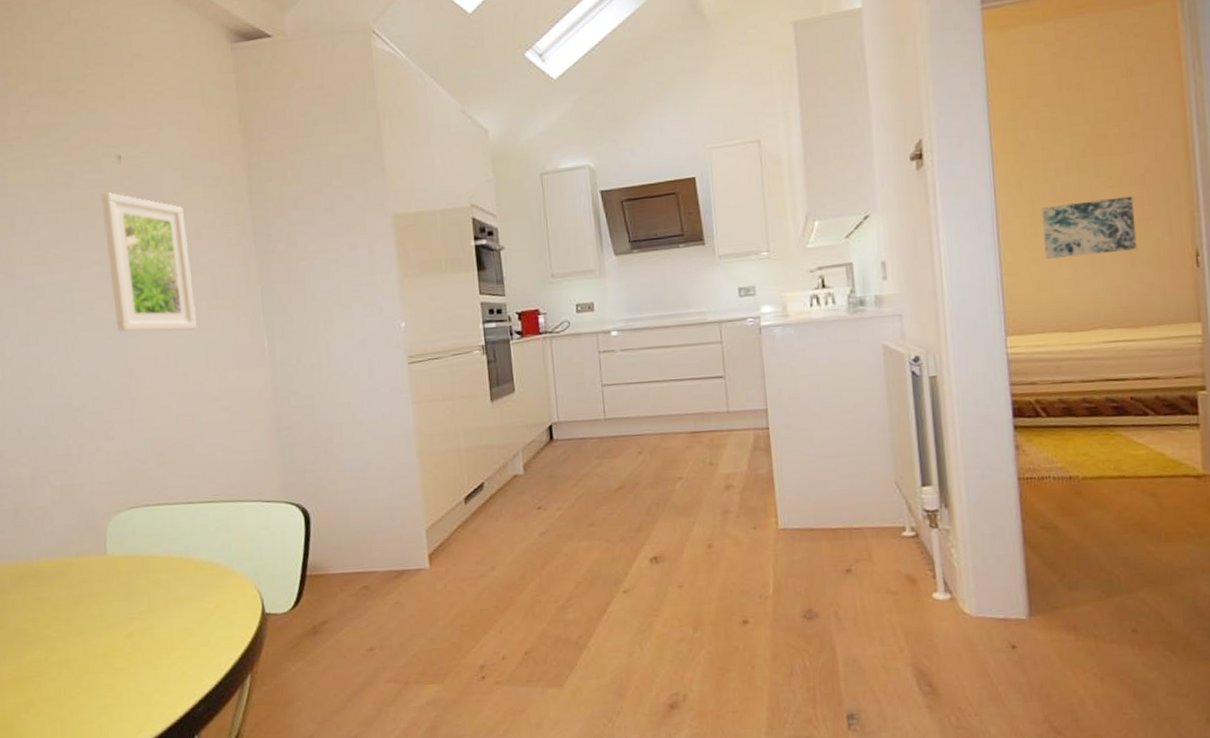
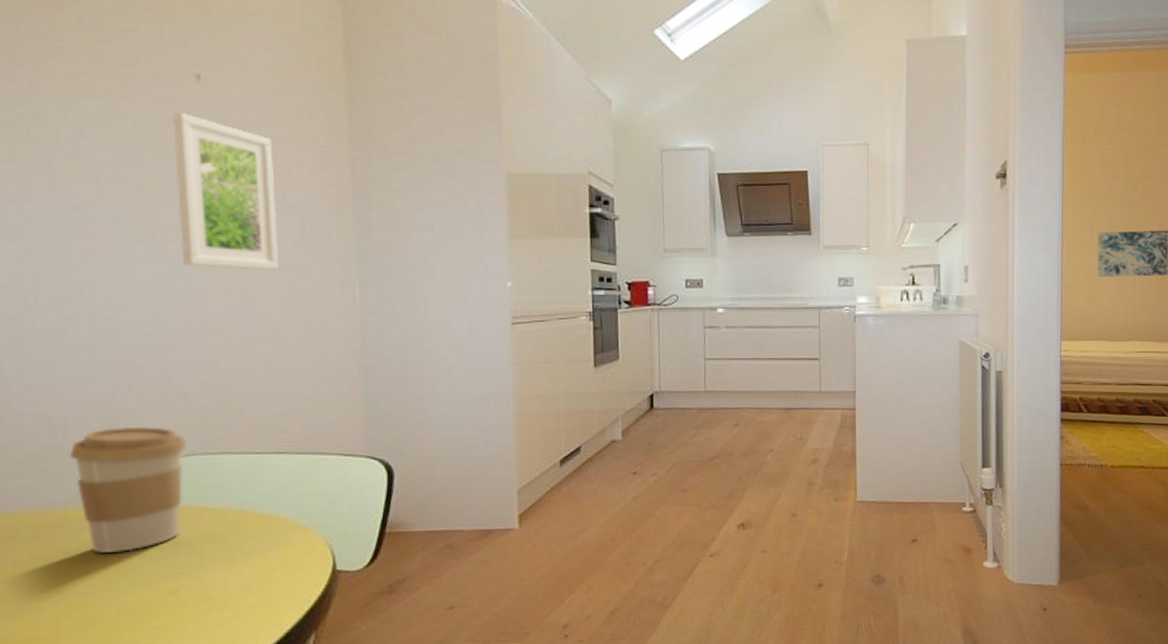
coffee cup: none [39,482,132,600] -> present [70,426,187,553]

